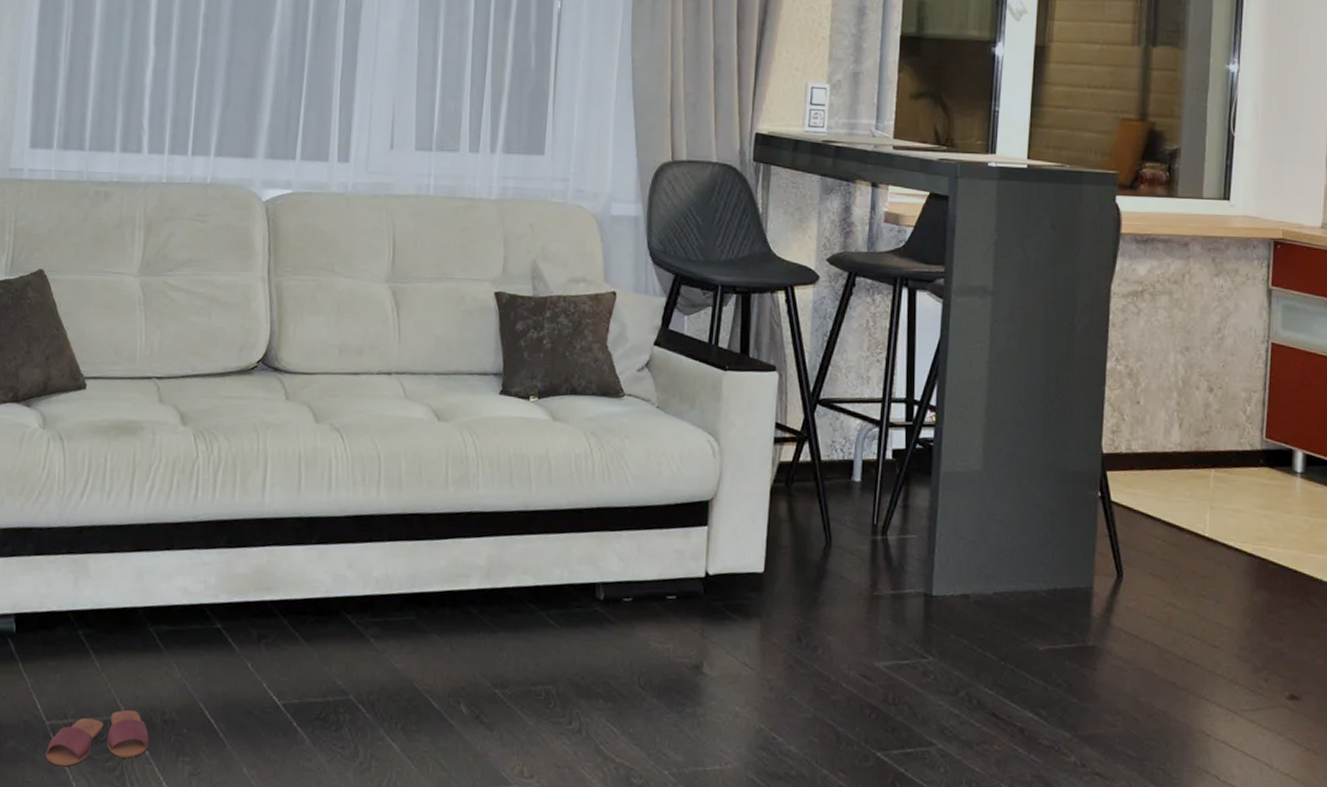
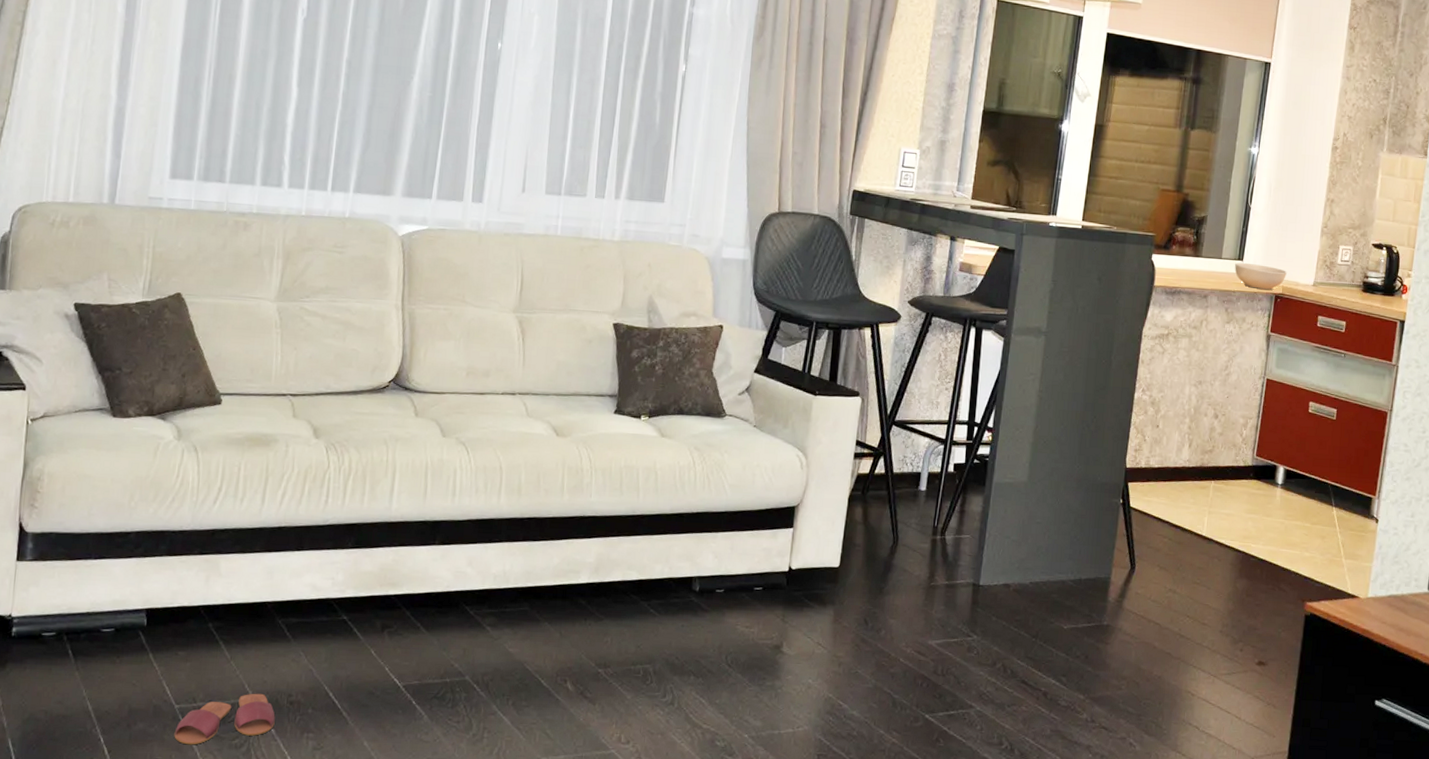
bowl: none [1219,203,1288,234] -> present [1234,263,1288,290]

